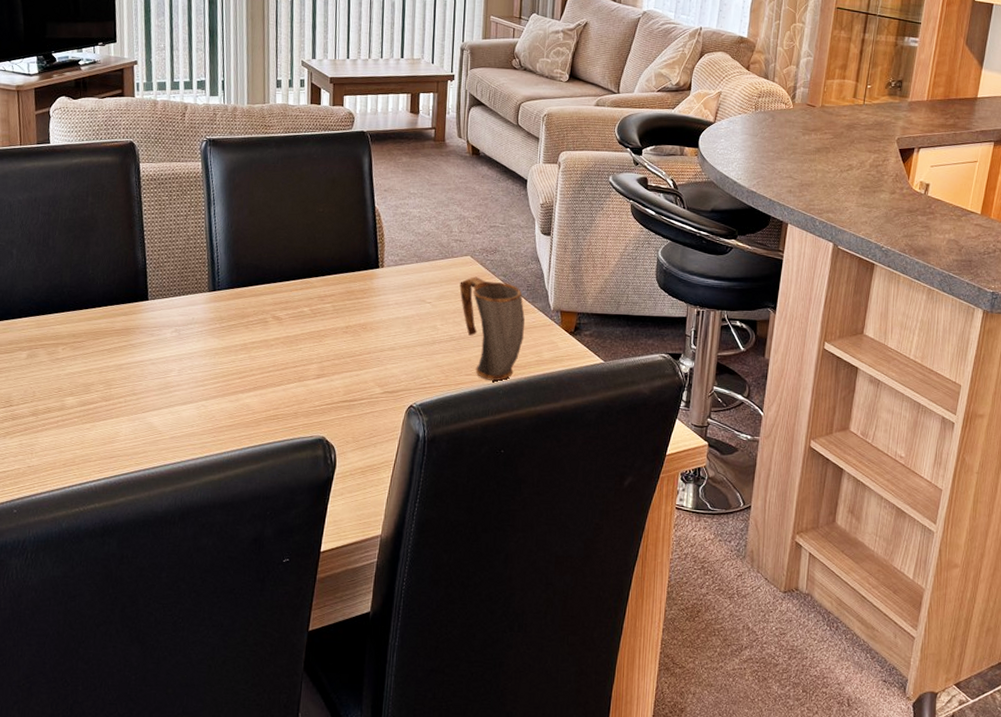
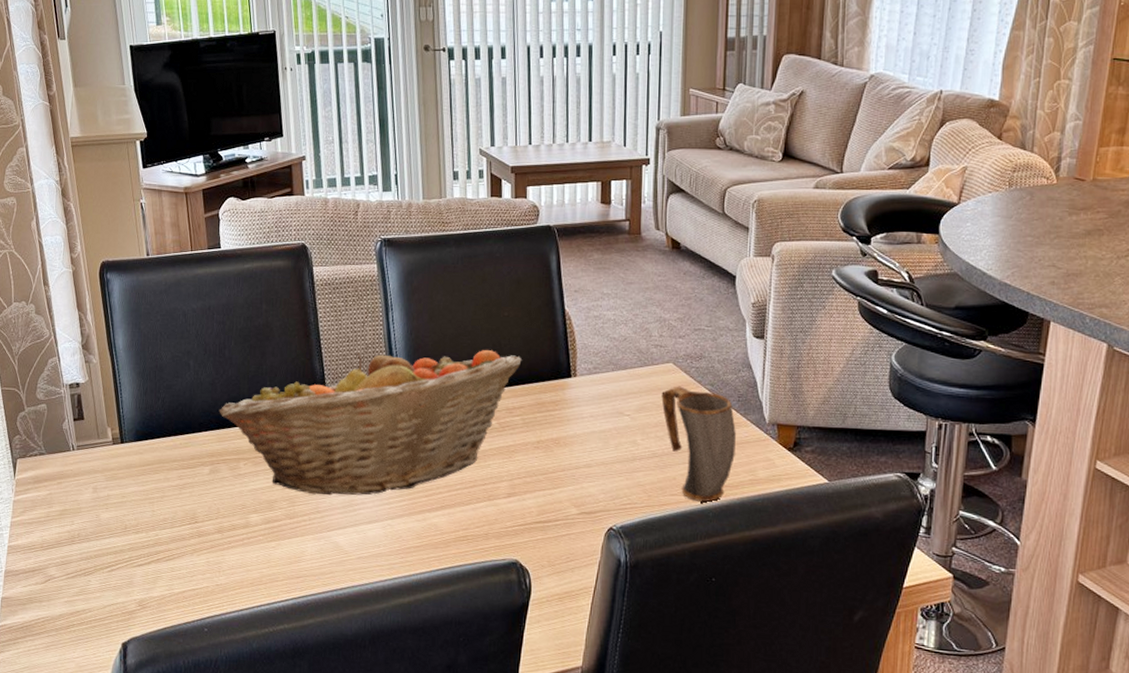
fruit basket: none [39,242,334,379] -> present [219,350,522,496]

